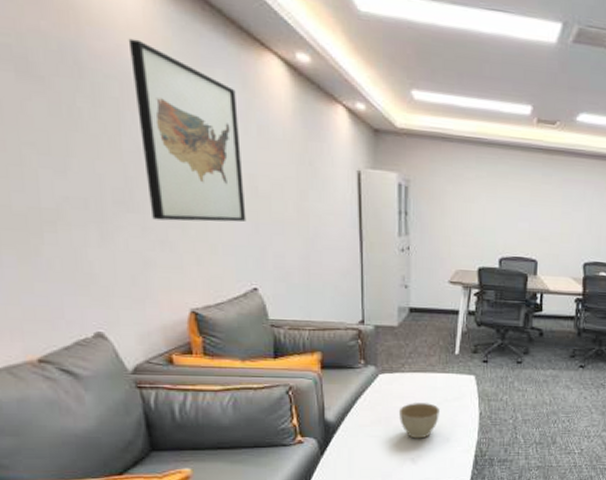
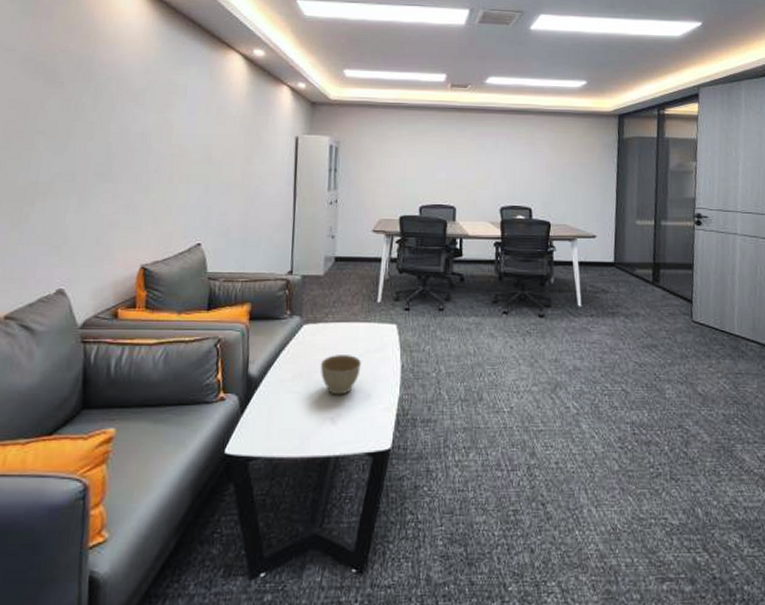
wall art: present [128,38,246,222] -> none [122,50,204,188]

